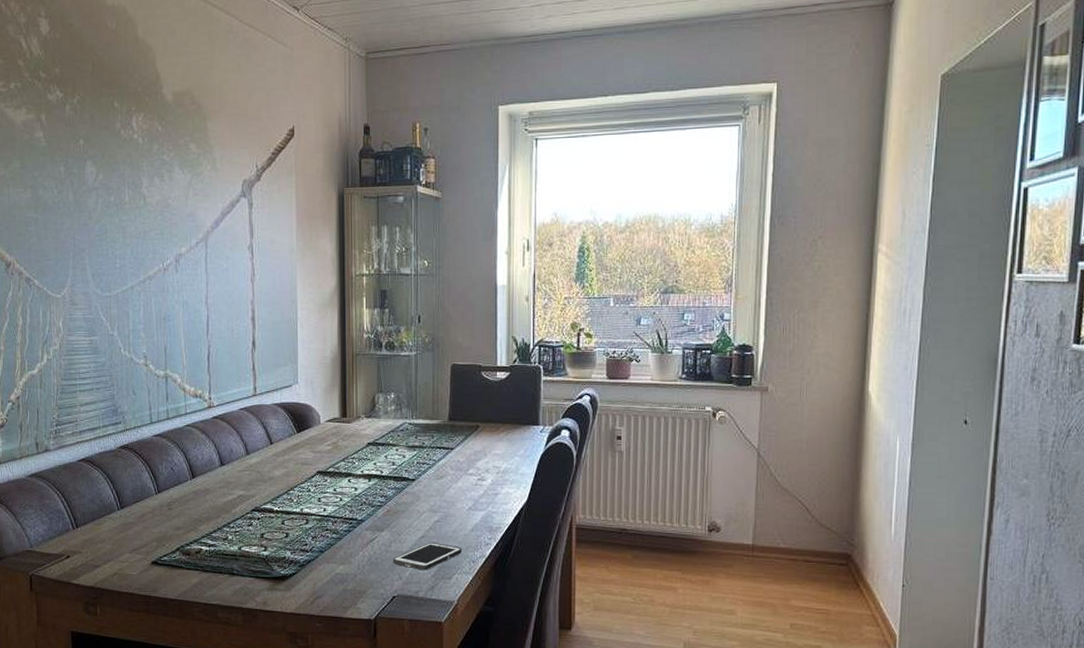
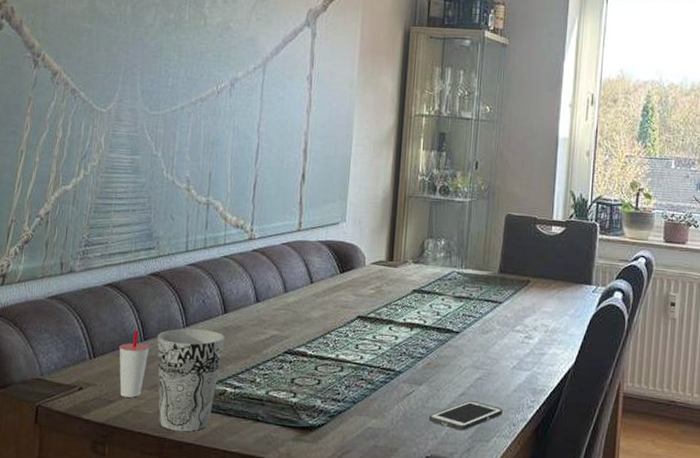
cup: none [98,500,127,562] -> present [118,330,150,398]
cup: none [132,495,195,589] -> present [157,328,225,432]

